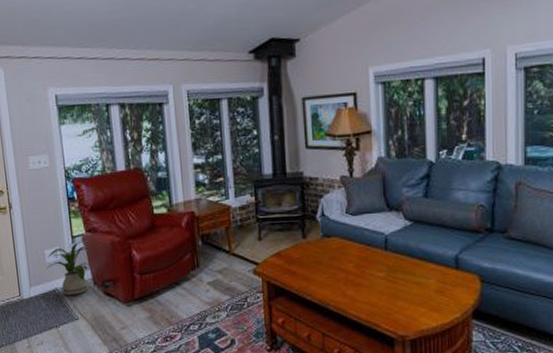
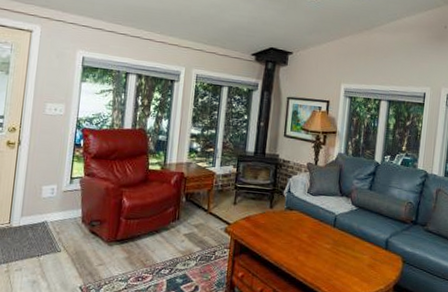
house plant: present [46,241,91,295] -> none [40,182,83,230]

